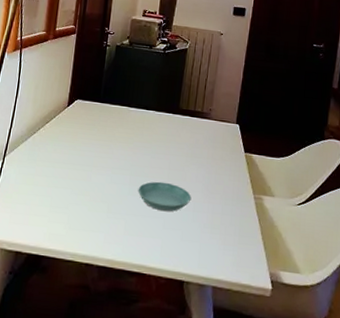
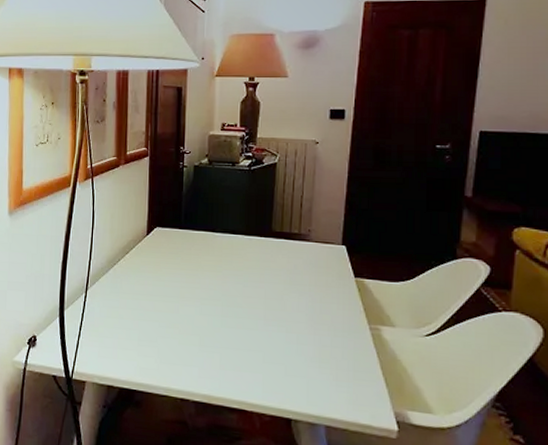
saucer: present [138,181,192,212] -> none [231,312,294,345]

